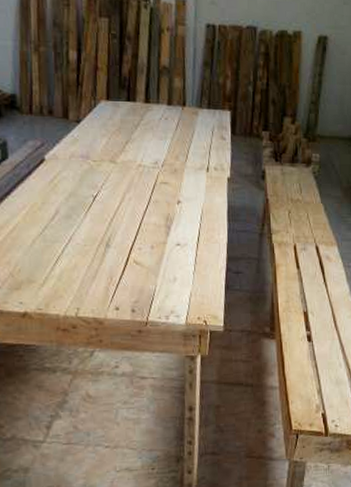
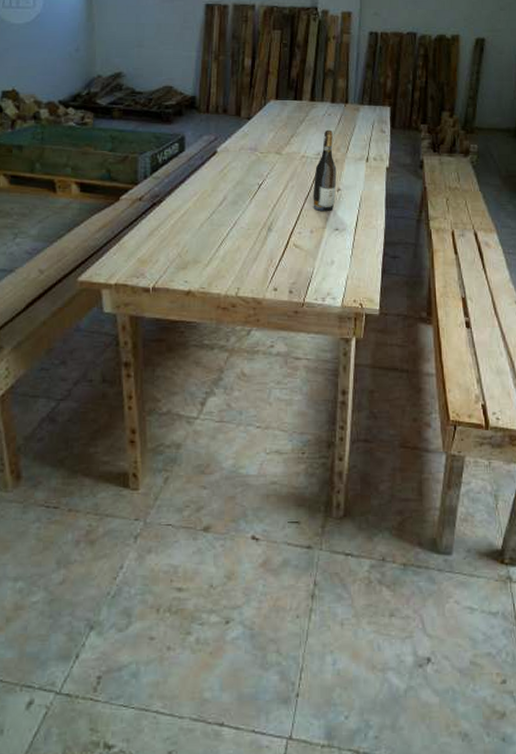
wine bottle: none [151,135,177,225] -> present [313,129,337,211]

